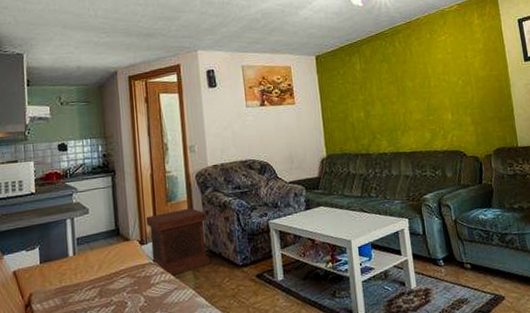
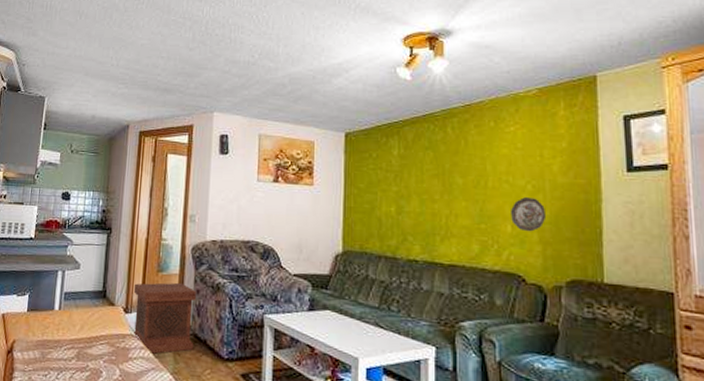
decorative plate: none [449,90,474,117] -> present [511,197,545,232]

